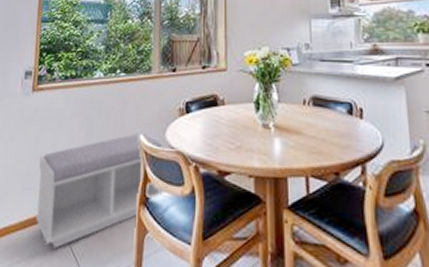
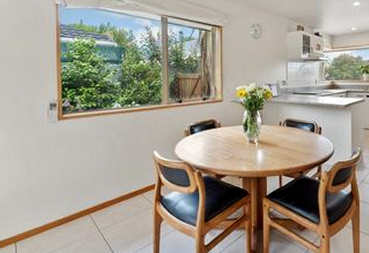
bench: present [35,133,164,249] -> none [69,150,174,237]

